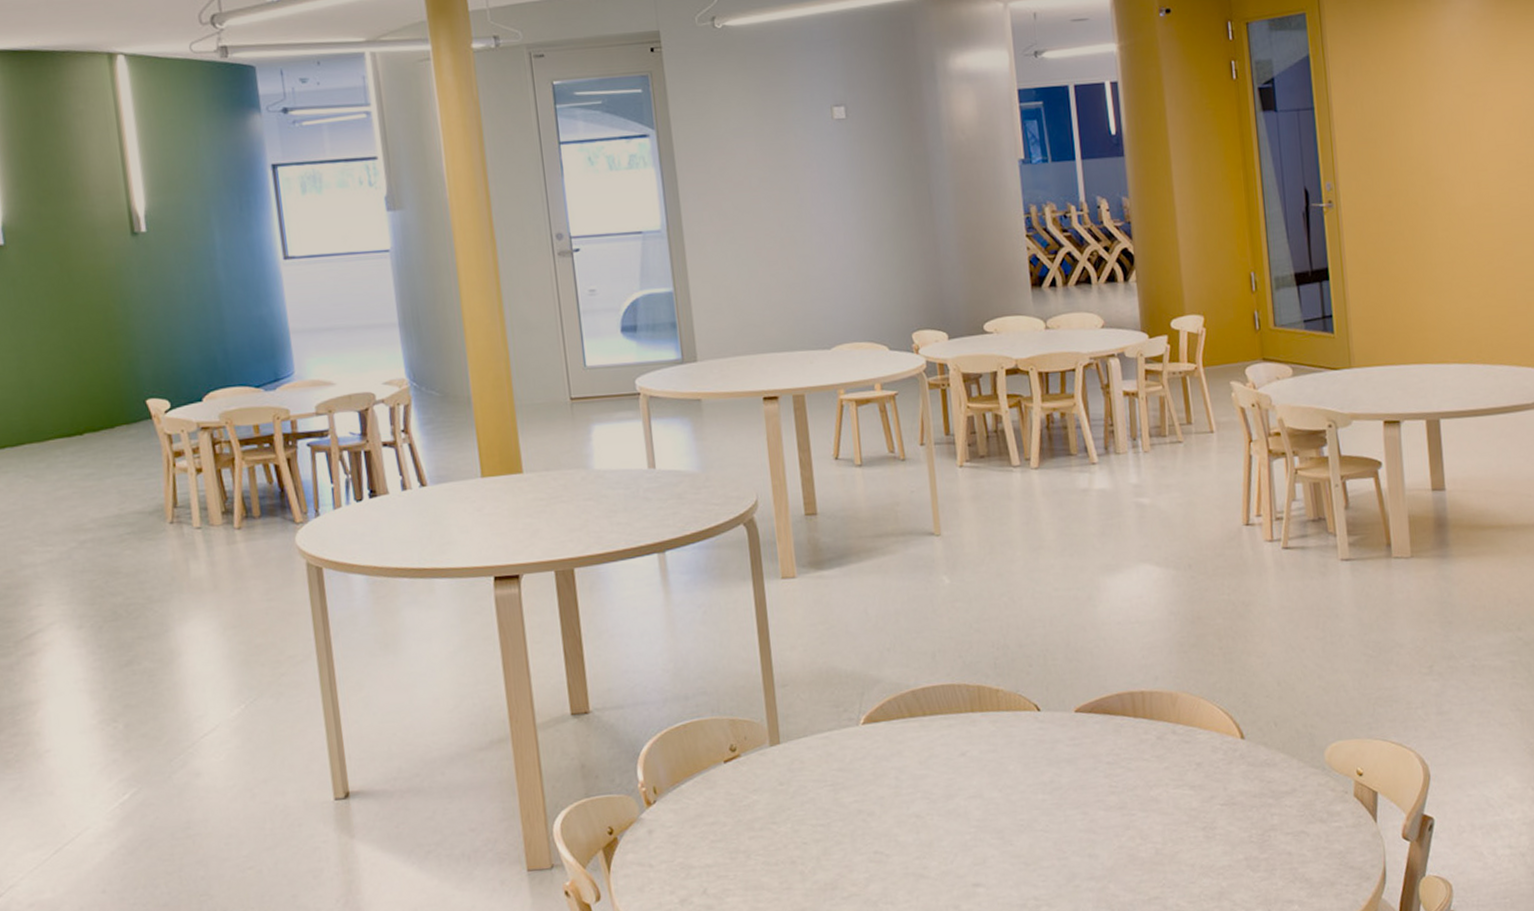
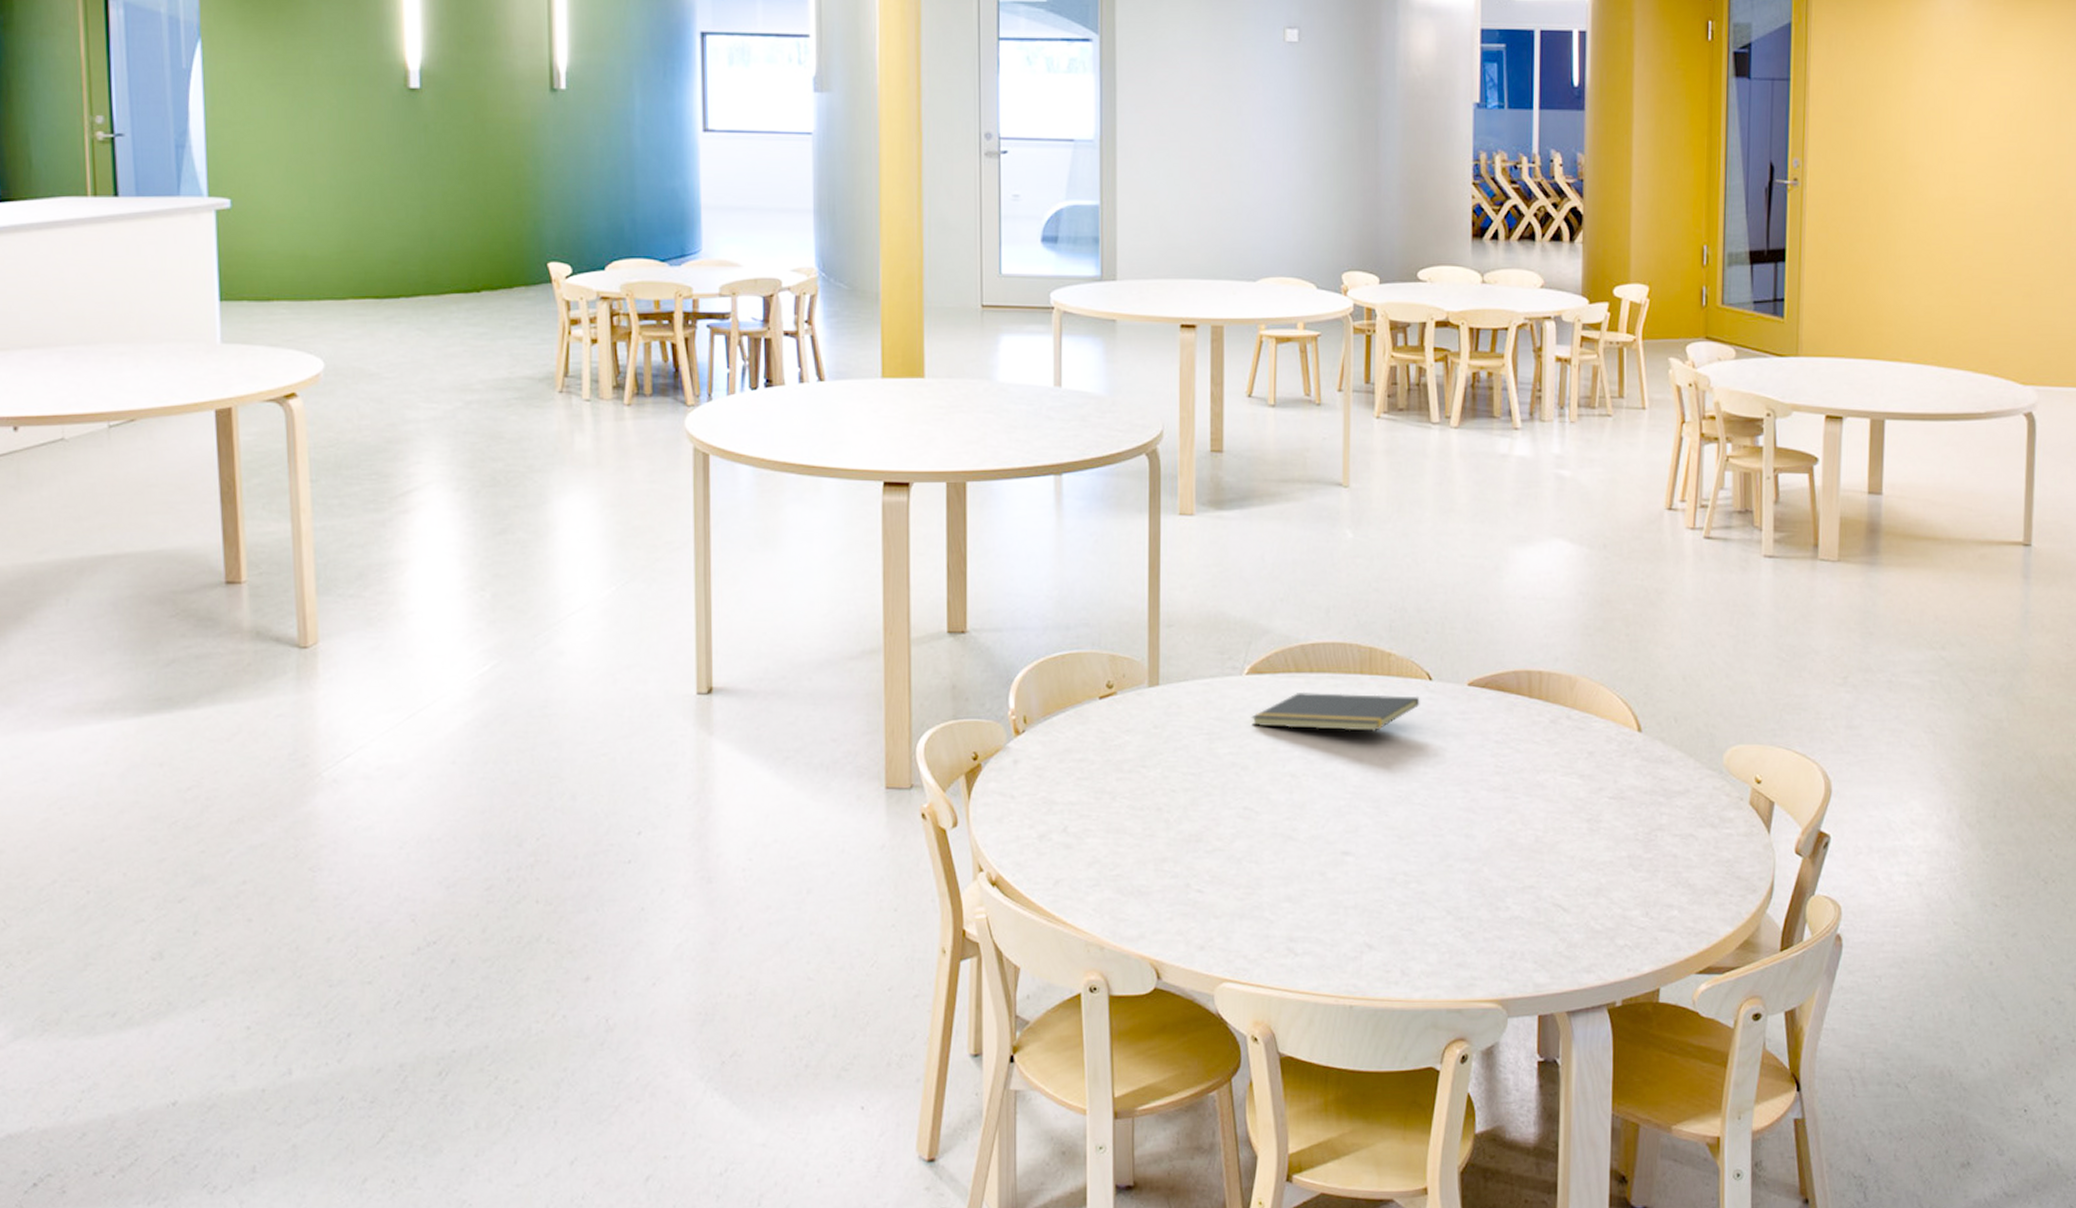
notepad: none [871,727,1032,774] -> present [1250,691,1420,733]

